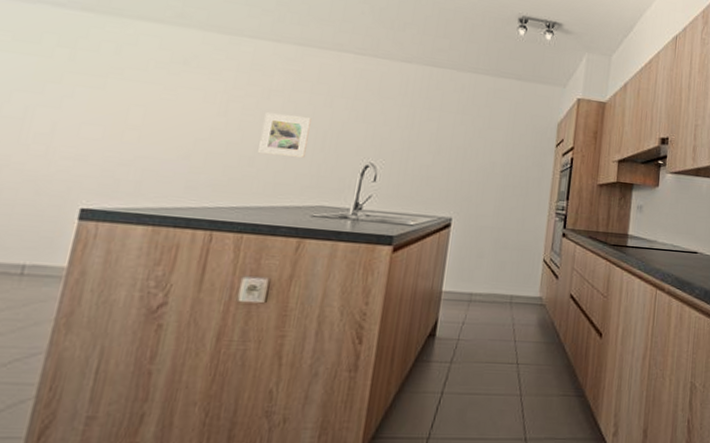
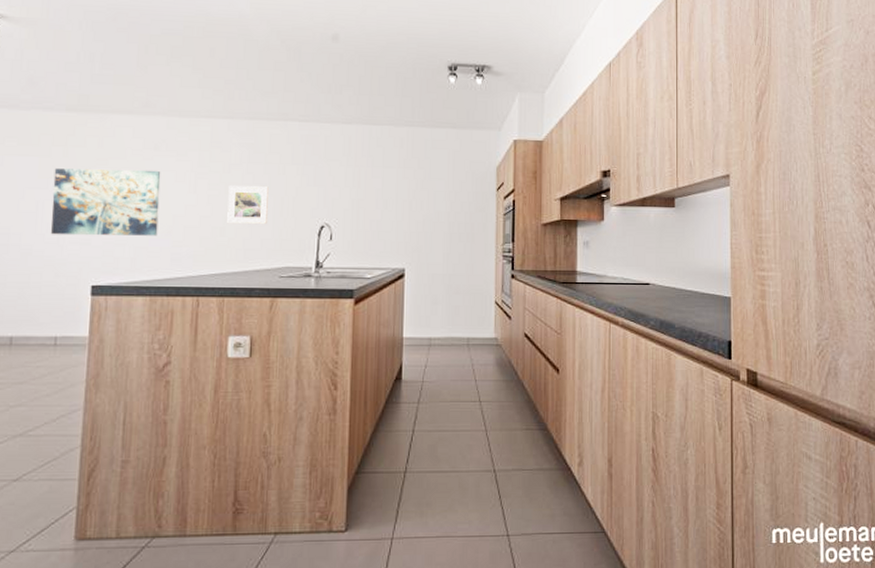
wall art: none [38,71,188,159] -> present [51,168,161,236]

